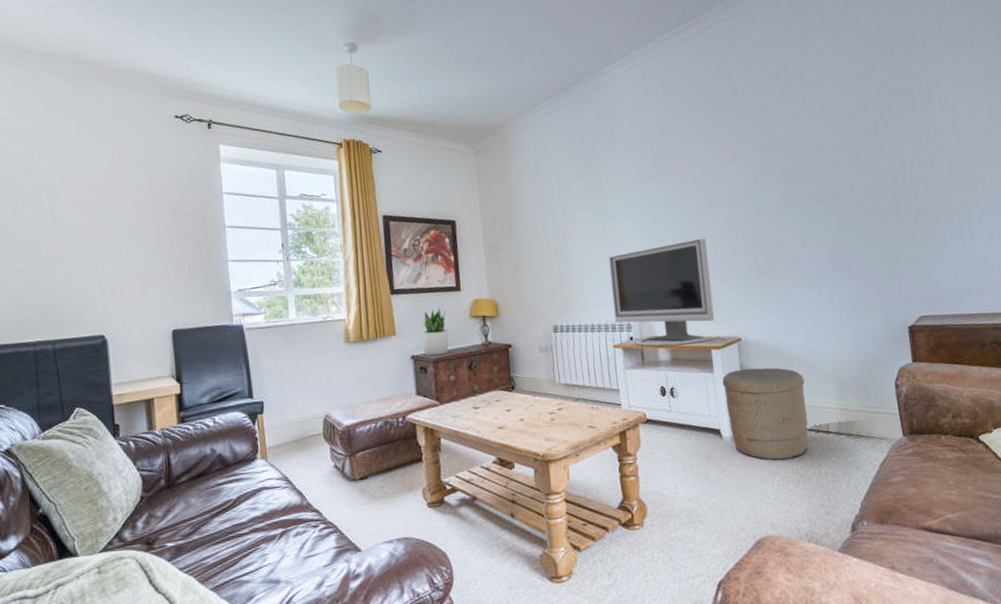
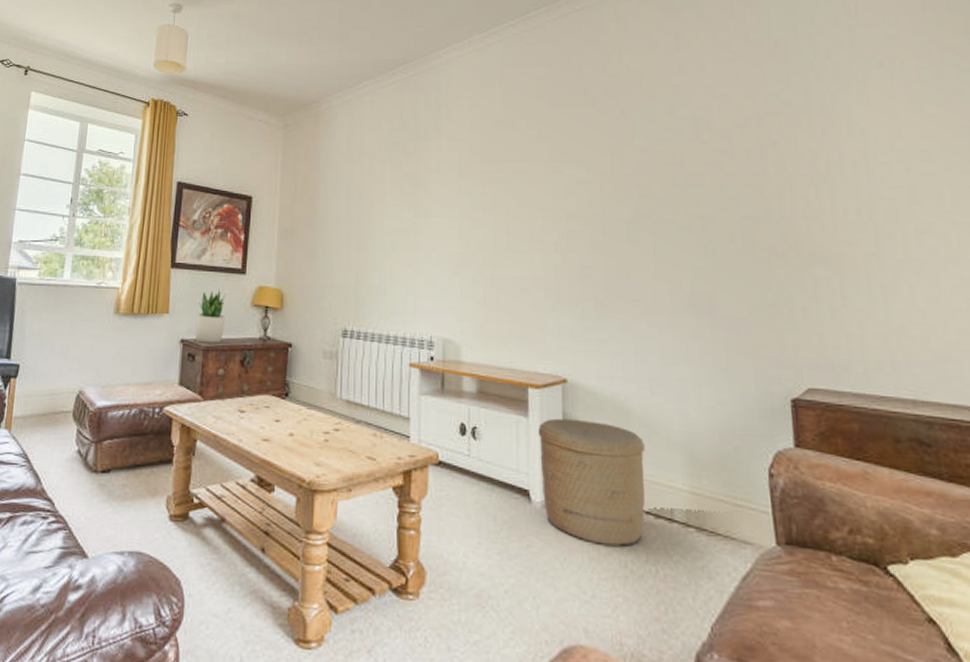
television: present [608,238,715,347] -> none [414,252,537,377]

